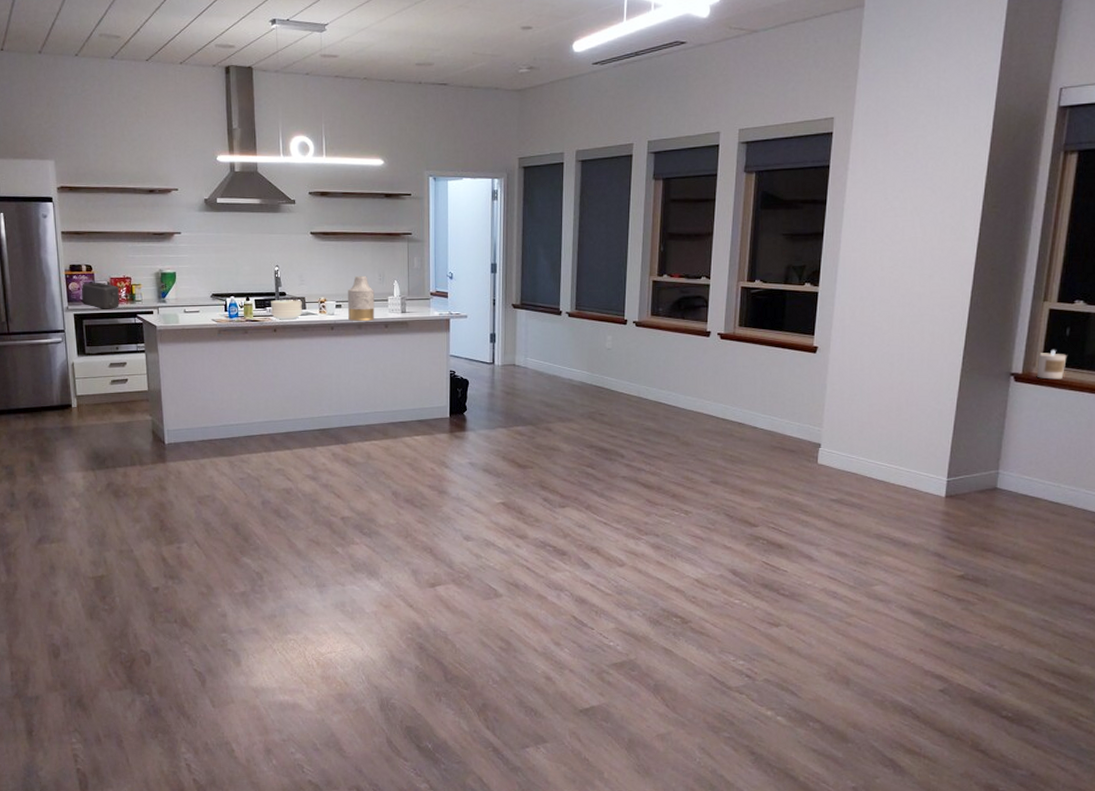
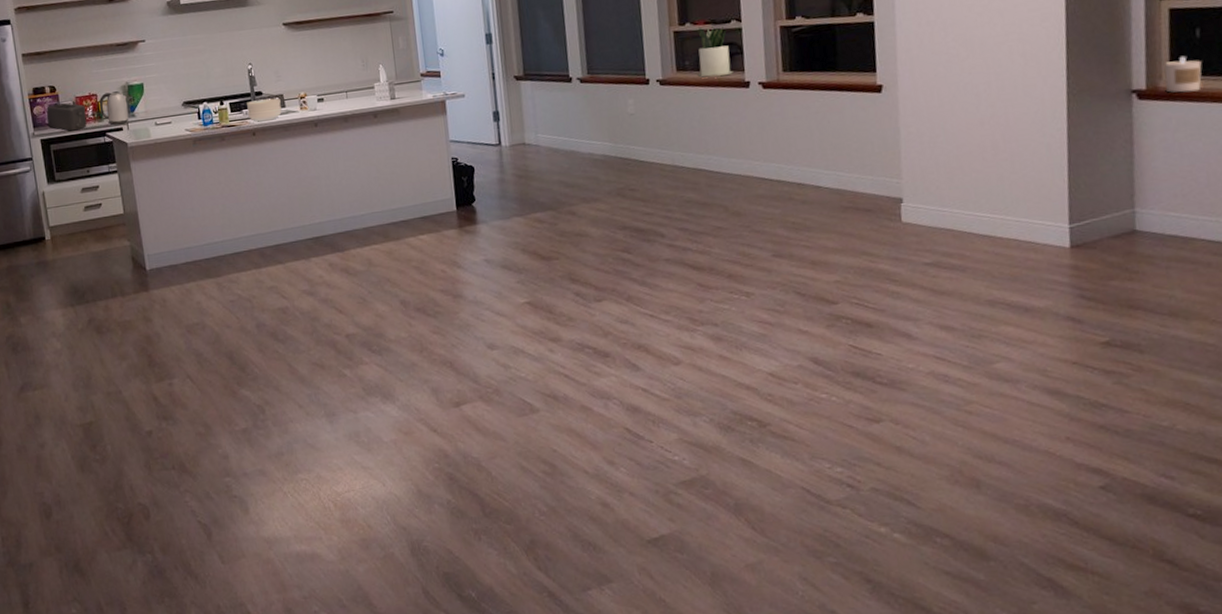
kettle: none [132,277,160,308] -> present [99,91,129,125]
vase: present [348,276,375,321] -> none [329,64,362,115]
planter: none [668,279,698,325] -> present [697,27,733,79]

